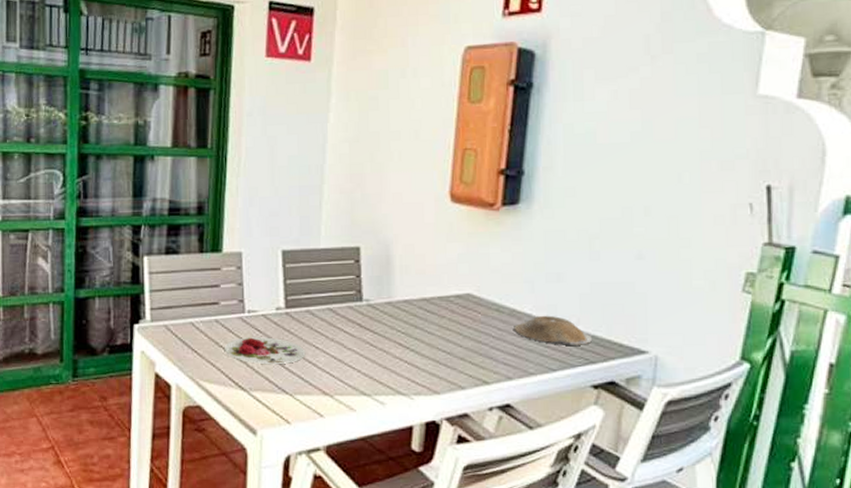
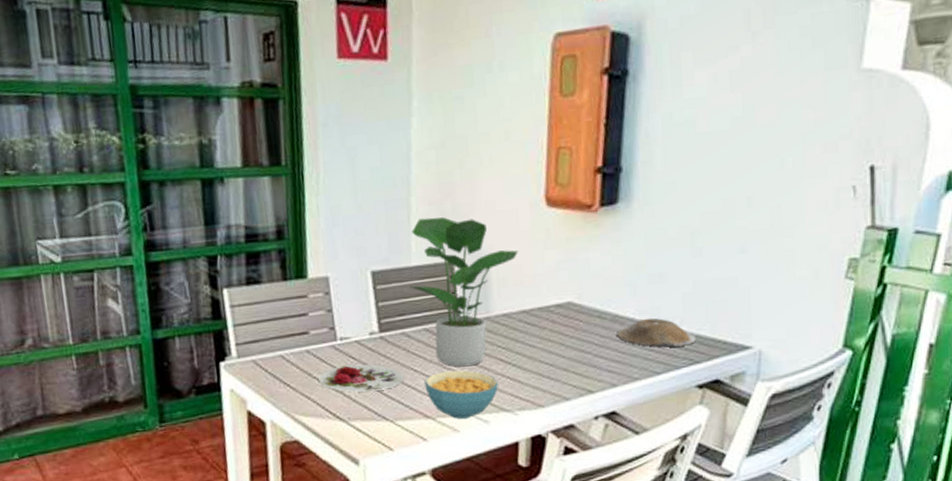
potted plant: none [317,204,422,348] -> present [410,217,519,367]
cereal bowl: none [325,350,397,399] -> present [424,370,499,420]

